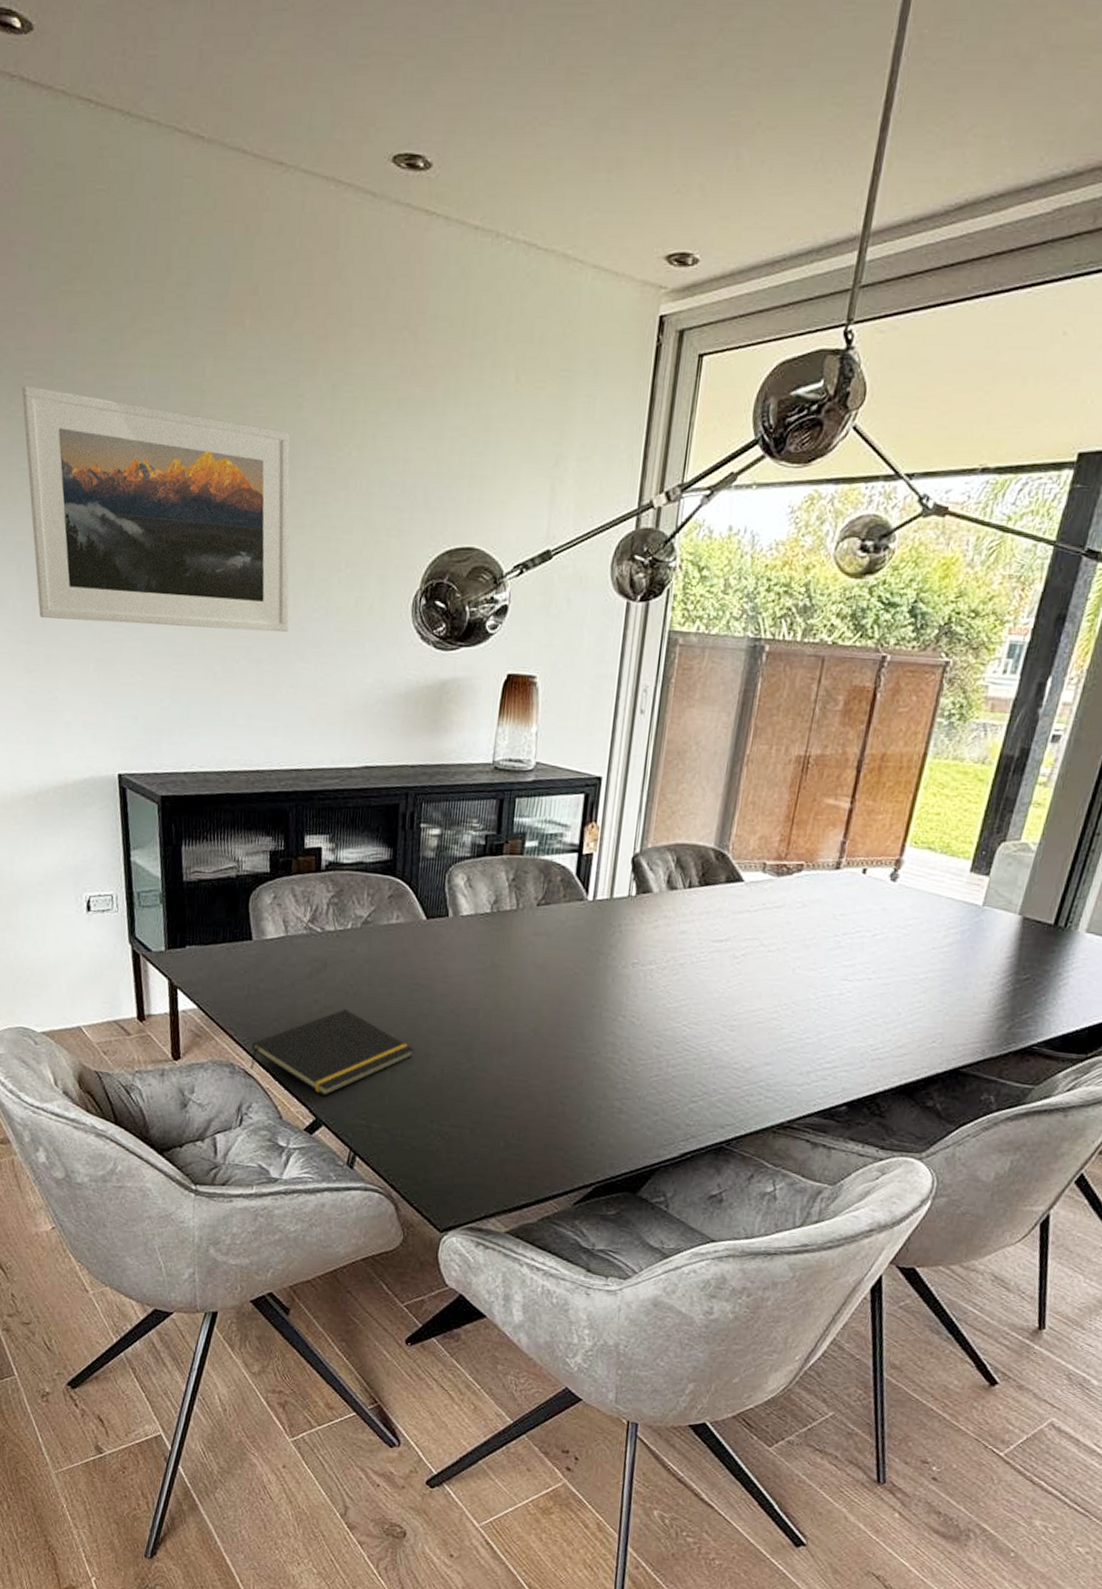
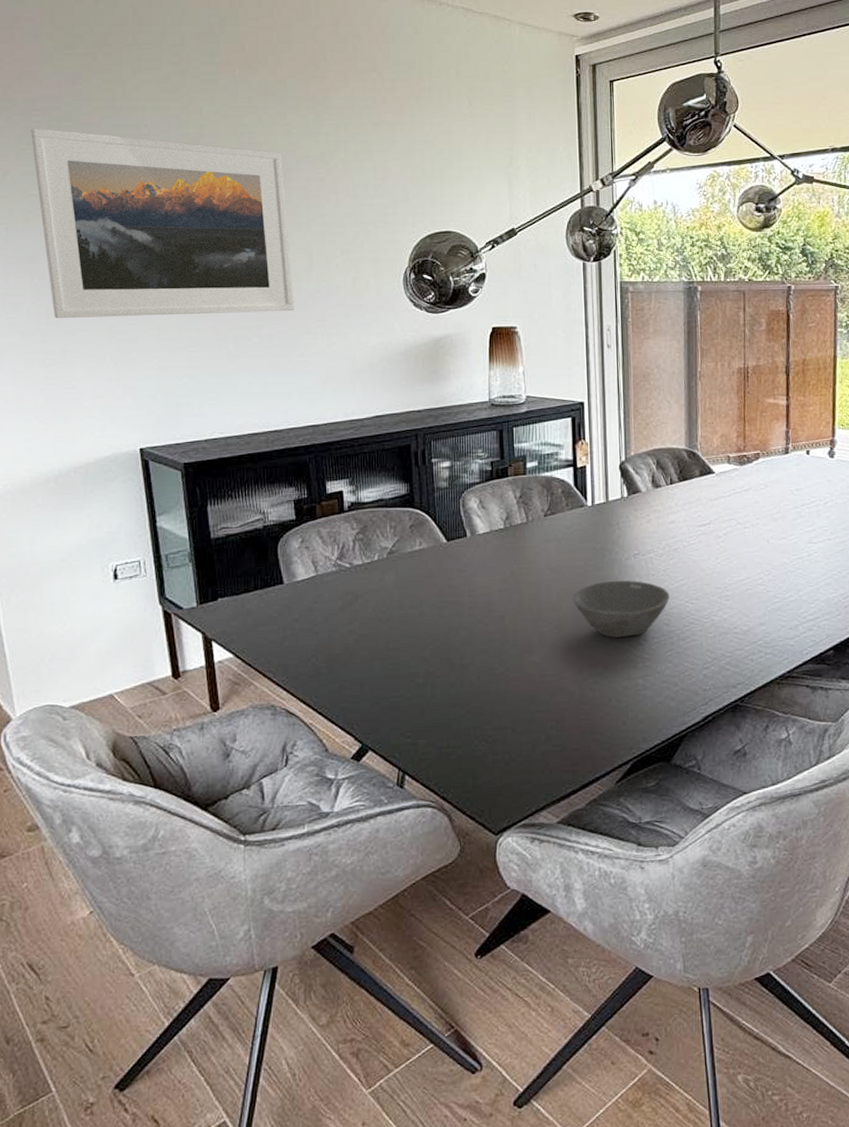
notepad: present [250,1009,414,1096] -> none [292,635,450,722]
bowl: none [555,988,666,1054] -> present [572,580,670,638]

